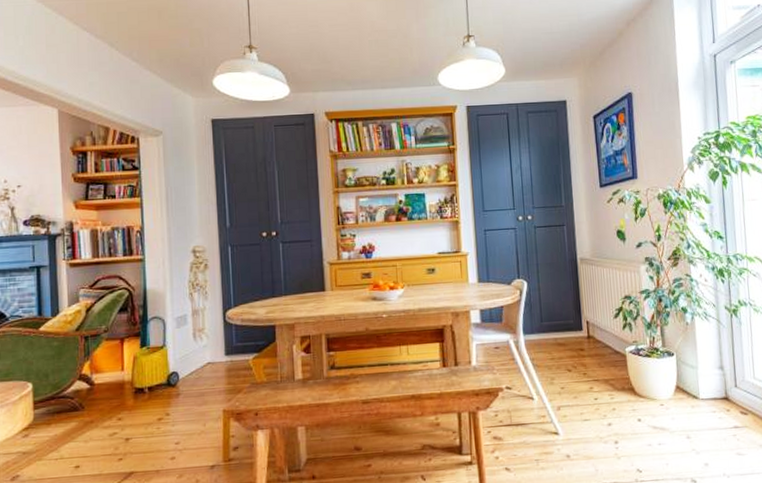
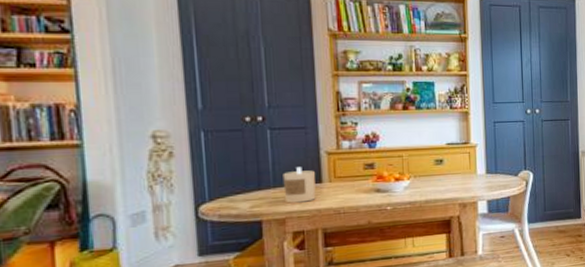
candle: none [292,276,320,310] -> present [283,167,316,204]

